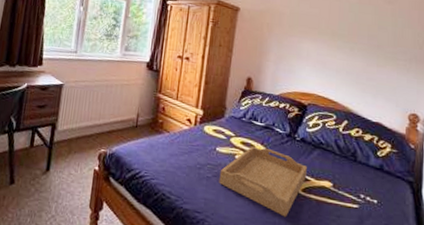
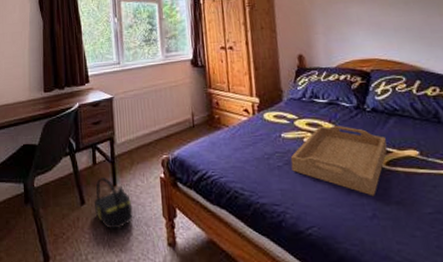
backpack: none [22,161,62,213] -> present [93,178,133,230]

